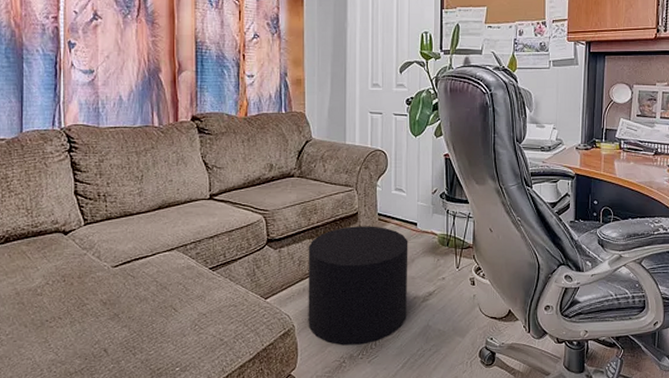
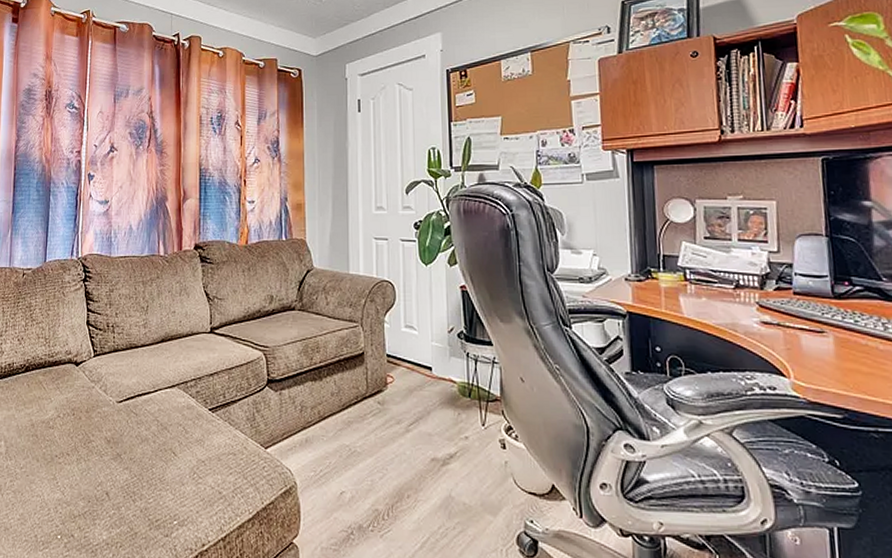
stool: present [308,226,408,346] -> none [310,368,424,514]

